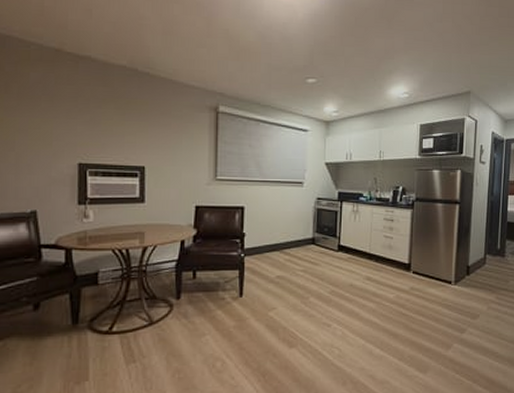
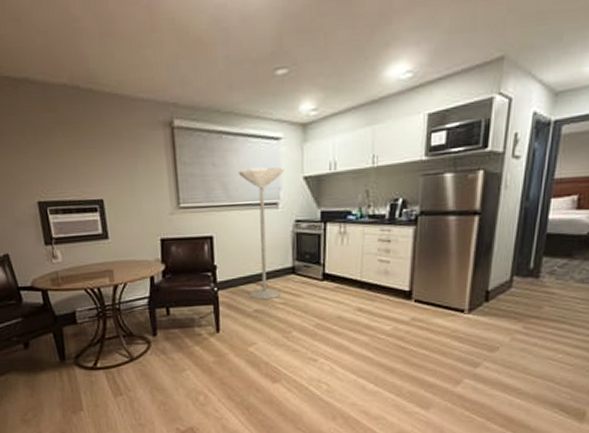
floor lamp: none [270,152,310,266] -> present [237,167,285,299]

